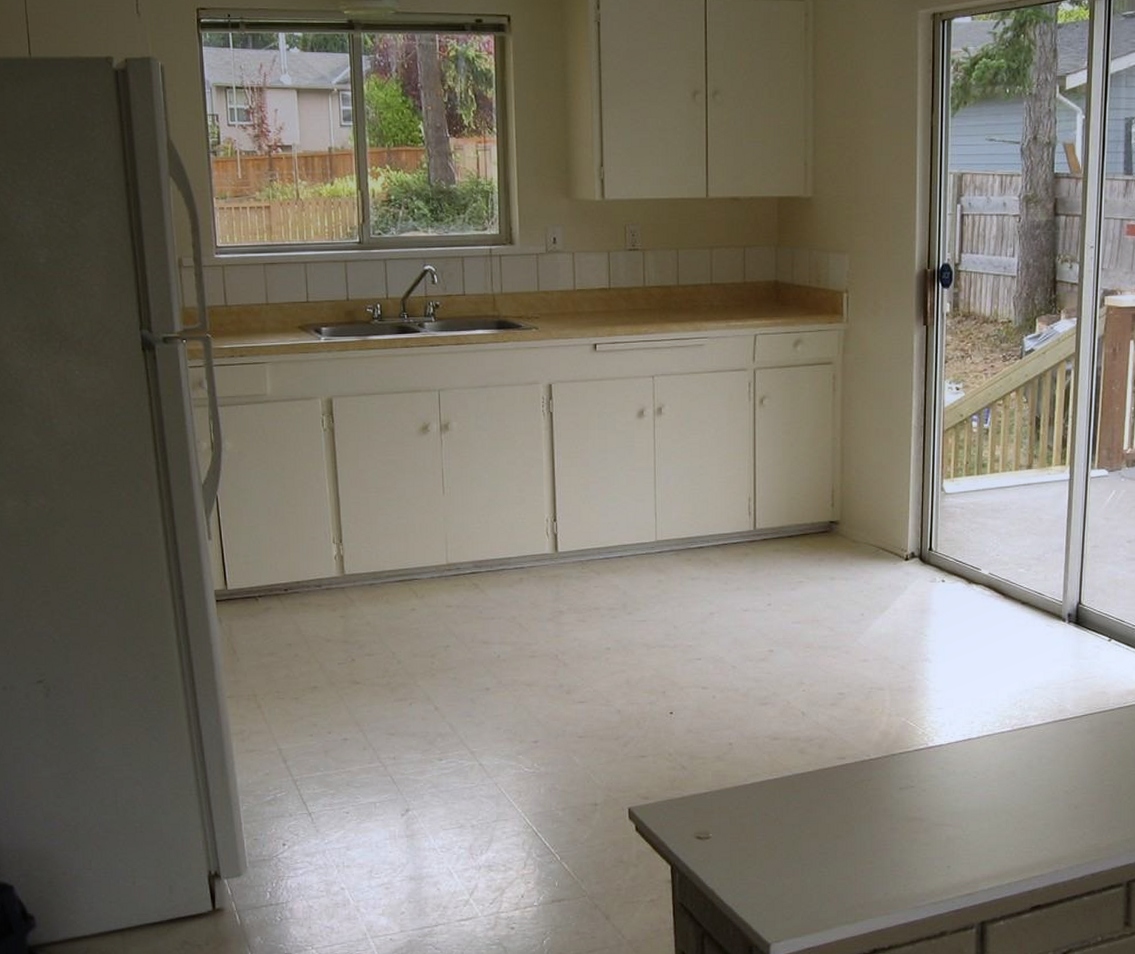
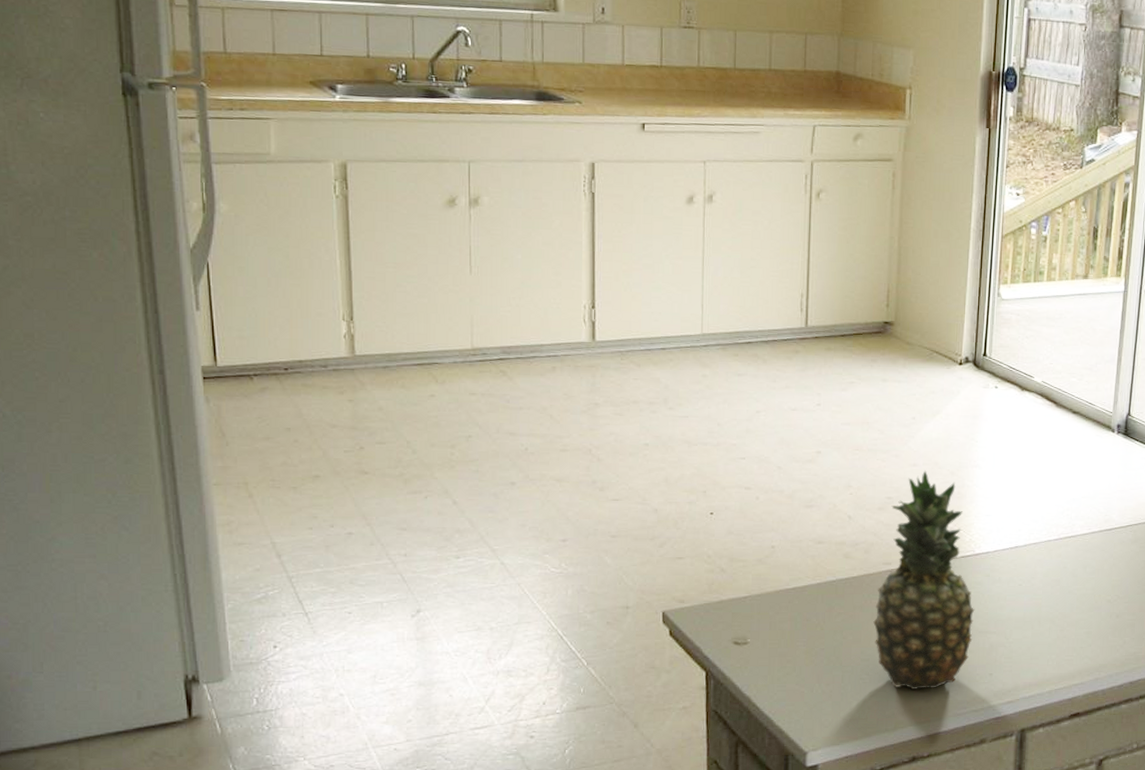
fruit: none [830,665,930,882] -> present [873,470,975,689]

